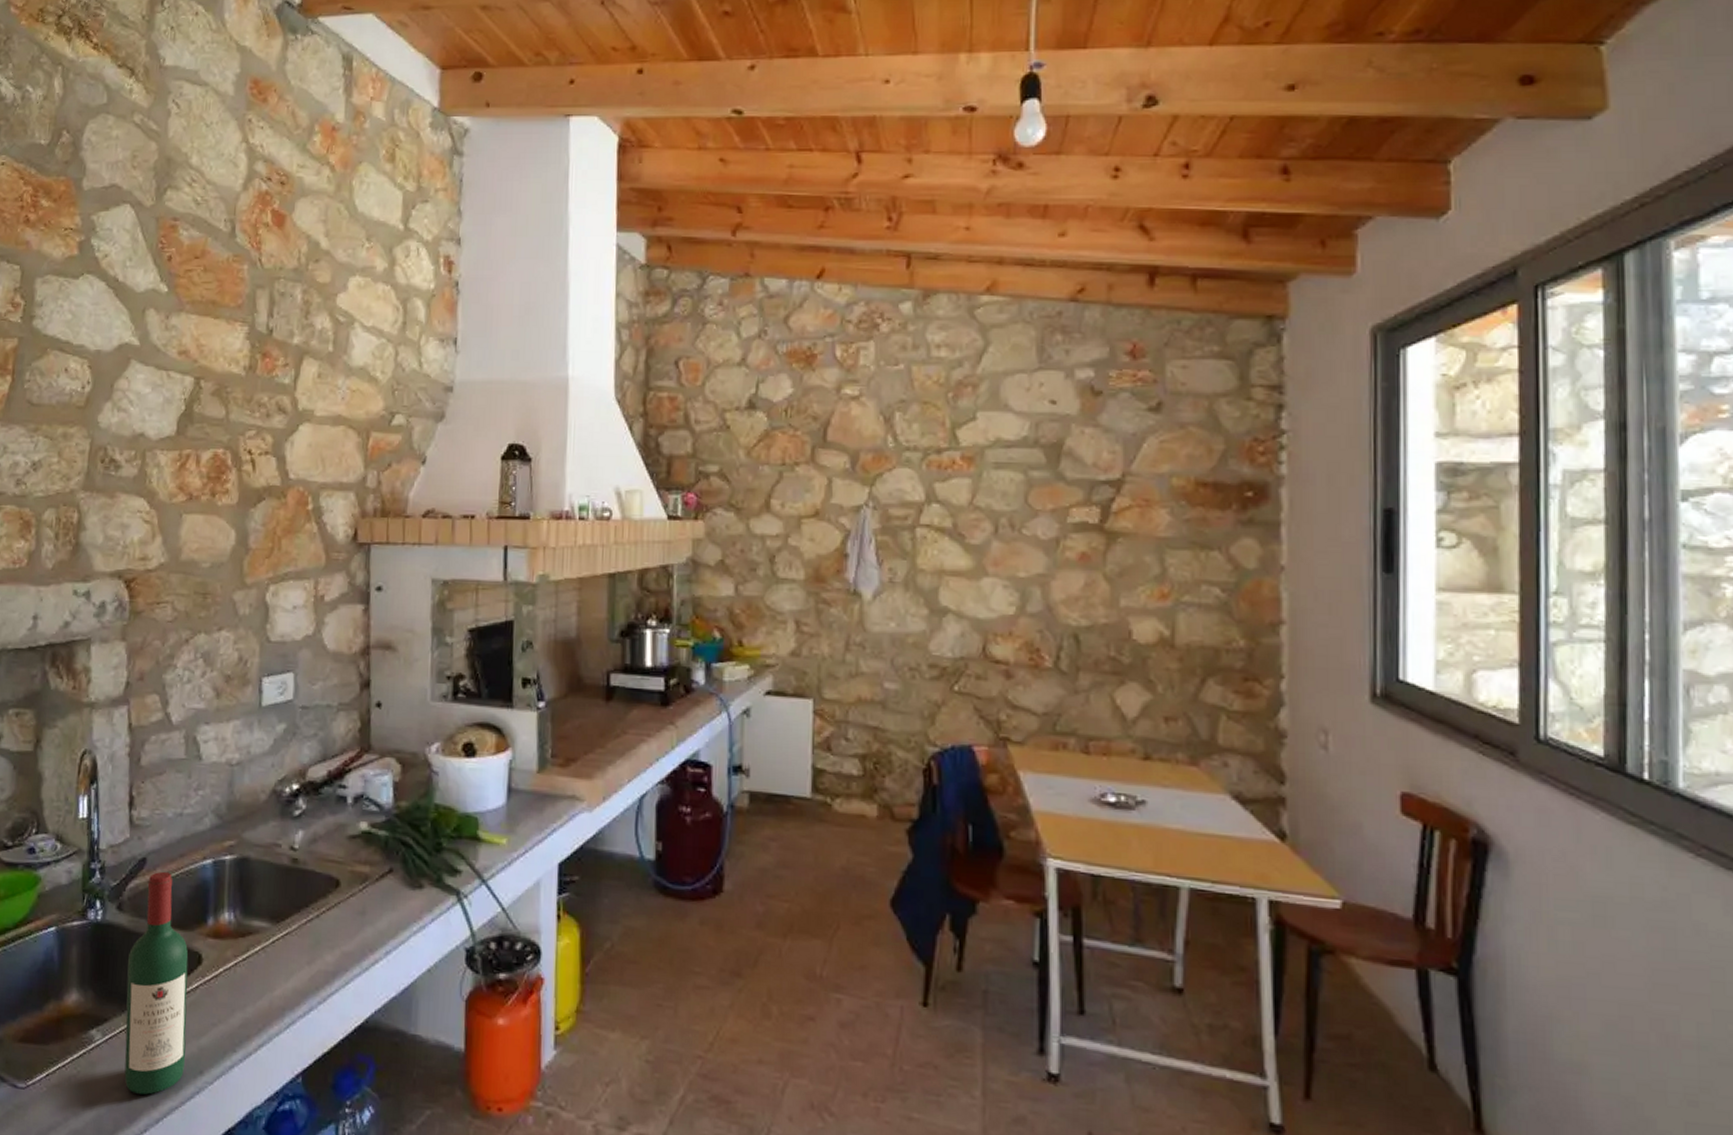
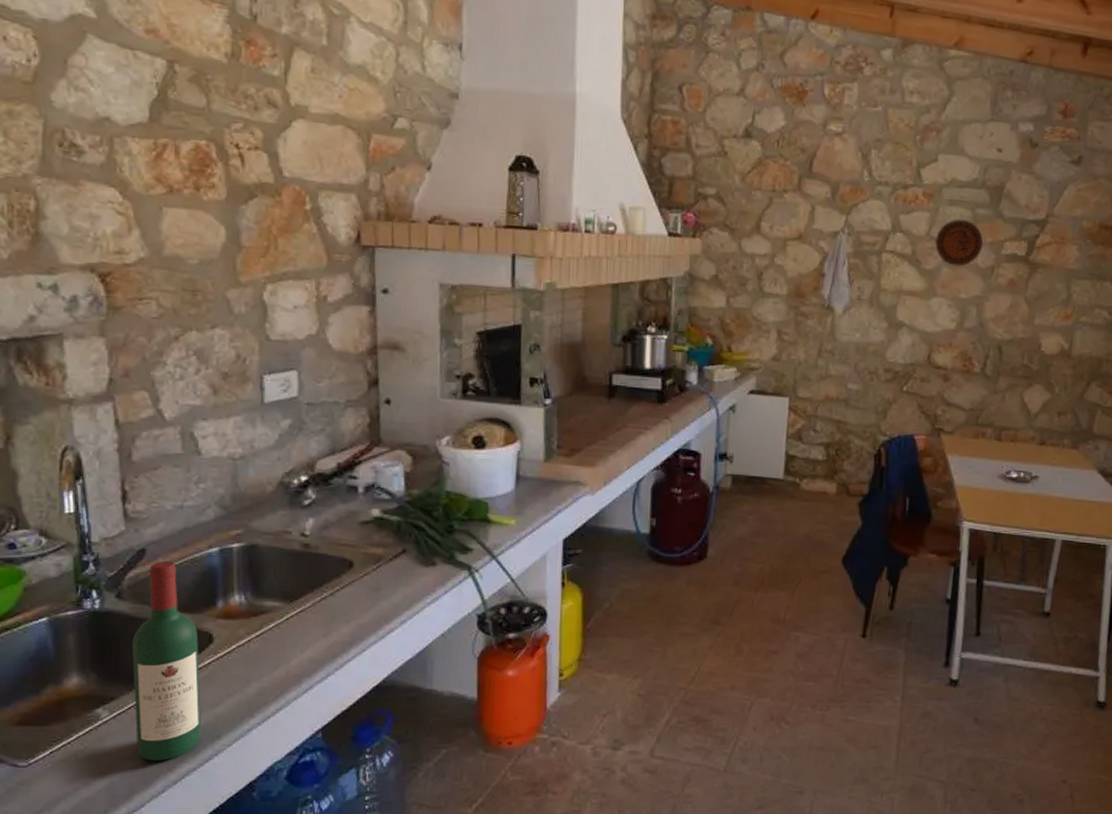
decorative plate: none [981,484,1043,540] -> present [935,219,984,267]

